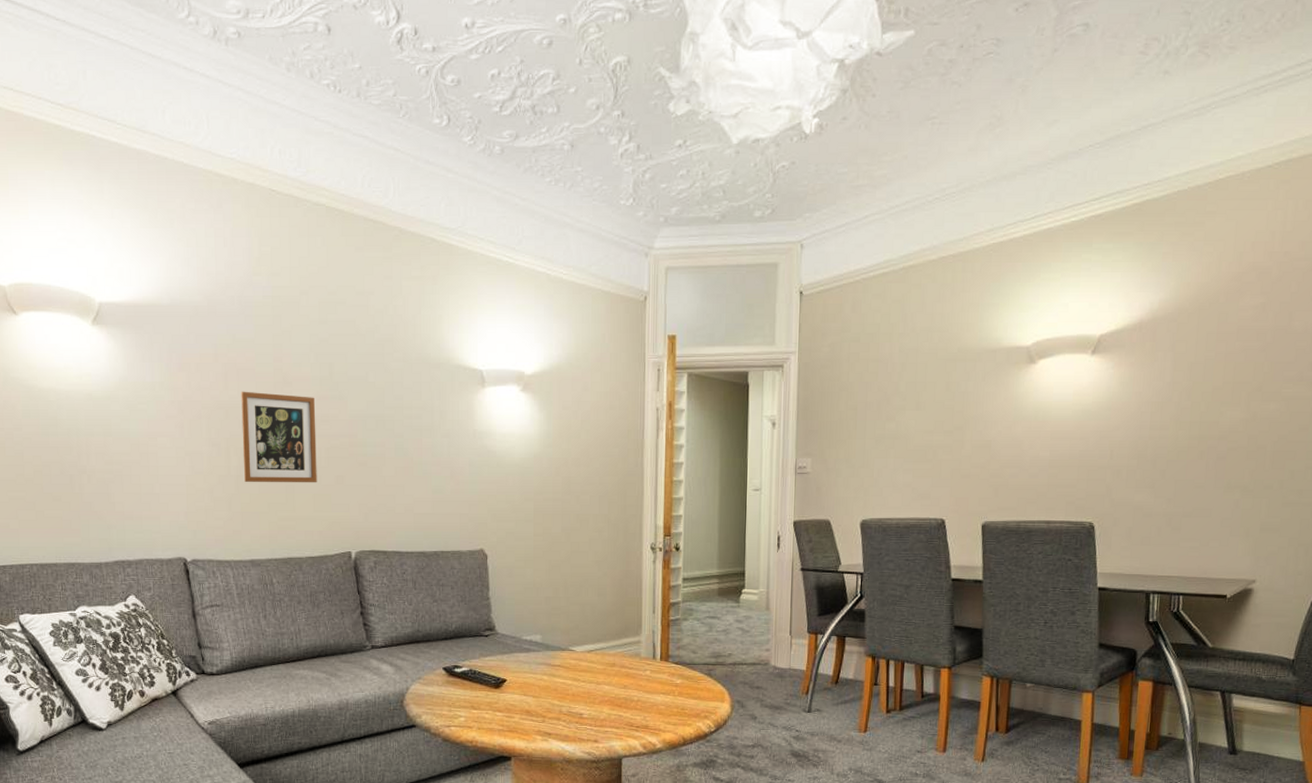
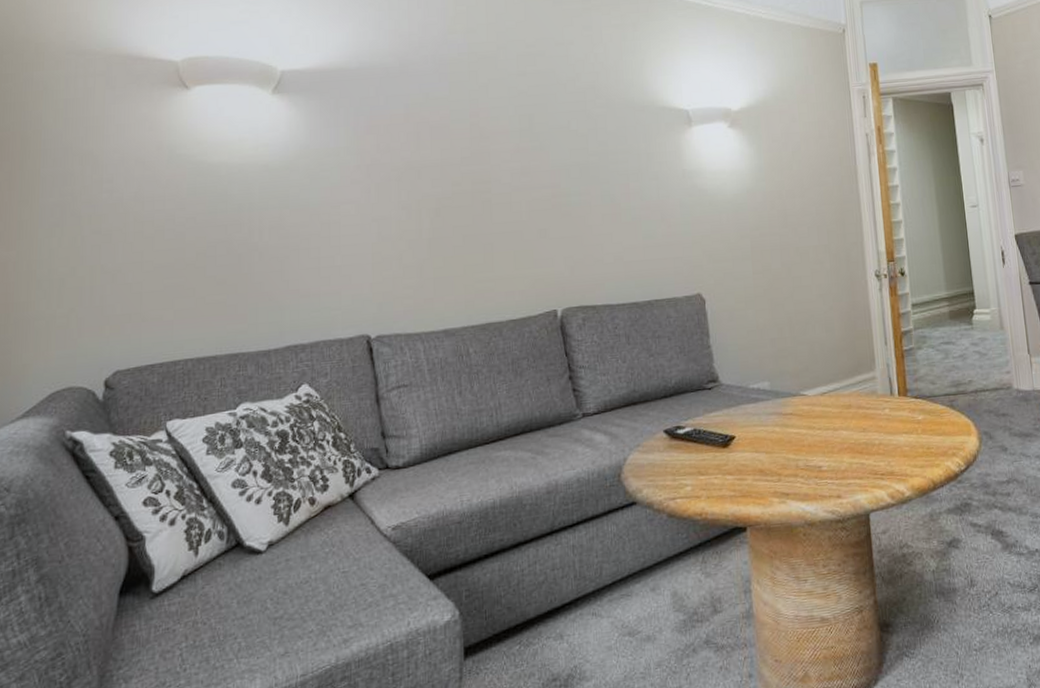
picture frame: present [241,391,317,483] -> none [434,149,518,245]

